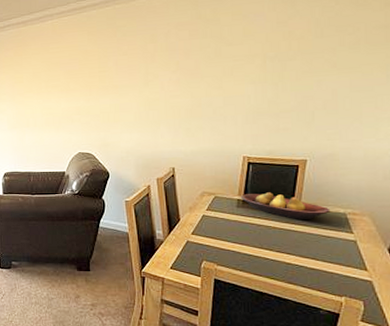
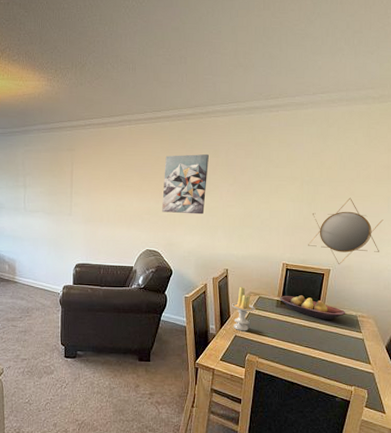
wall art: none [93,40,145,111] -> present [162,153,209,215]
candle: none [180,186,211,236] -> present [231,286,255,332]
home mirror: none [276,71,380,154] -> present [308,197,383,265]

